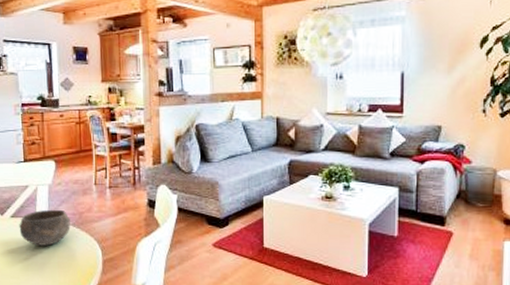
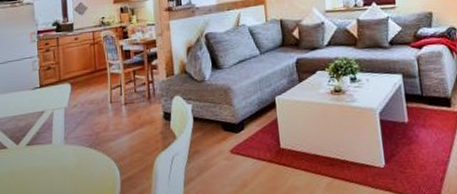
bowl: present [19,209,71,246] -> none [35,131,87,173]

